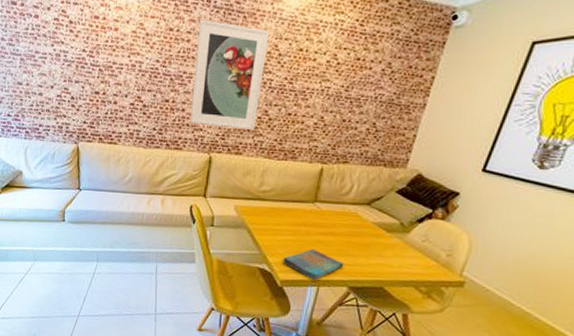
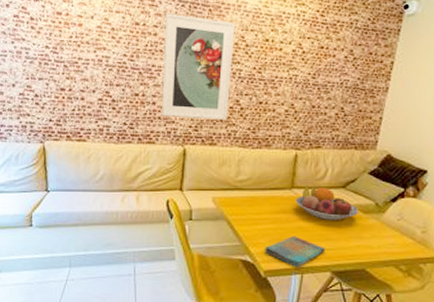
fruit bowl: none [317,200,383,237] -> present [295,185,360,220]

